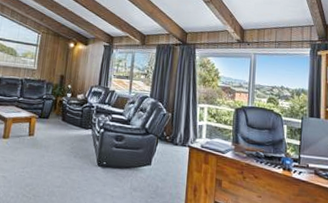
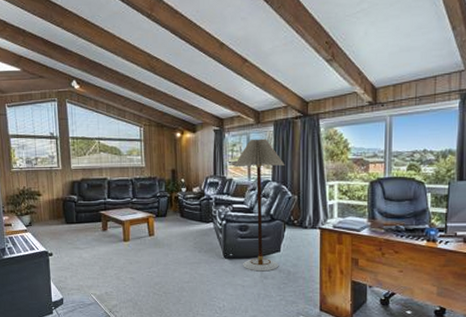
floor lamp: none [114,57,163,184] -> present [233,138,285,272]

